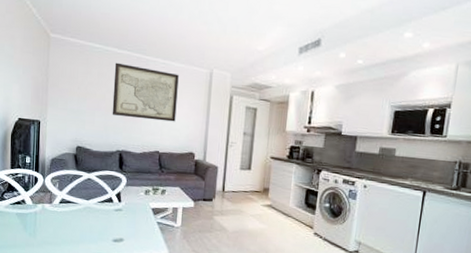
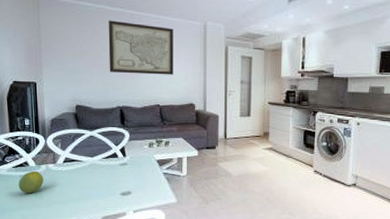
fruit: none [14,209,39,232] -> present [18,171,44,193]

